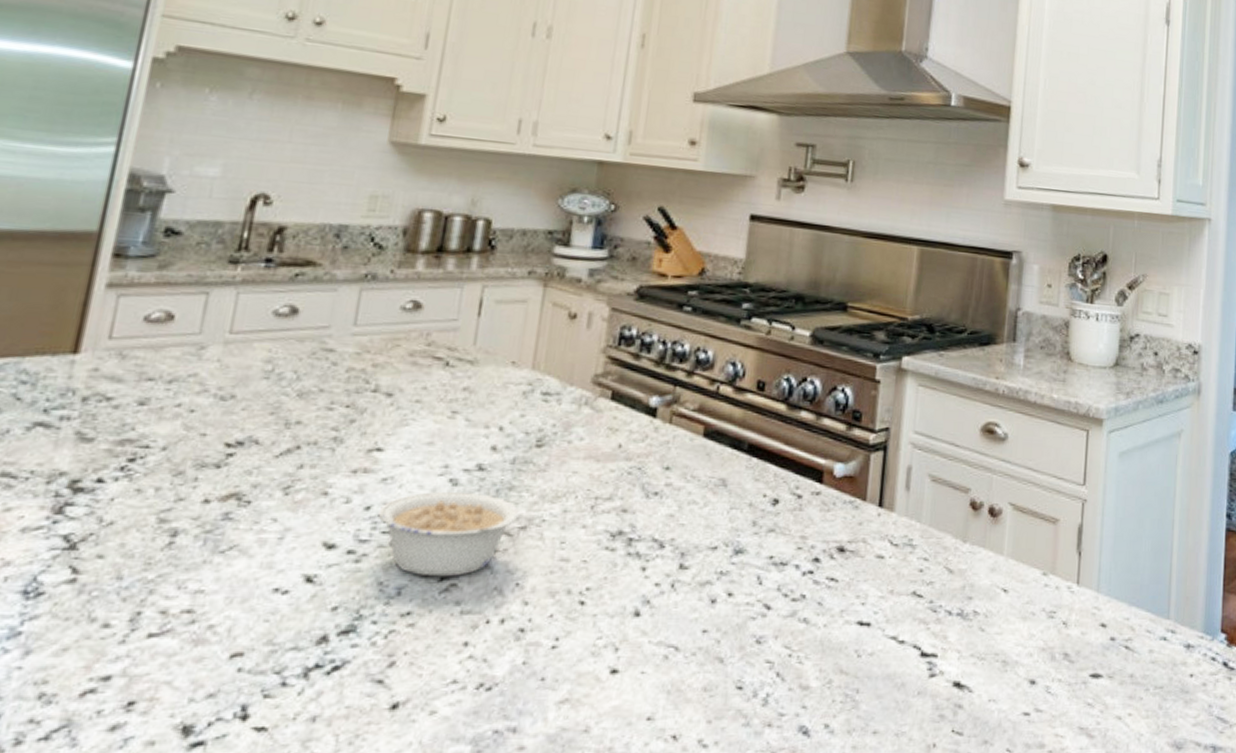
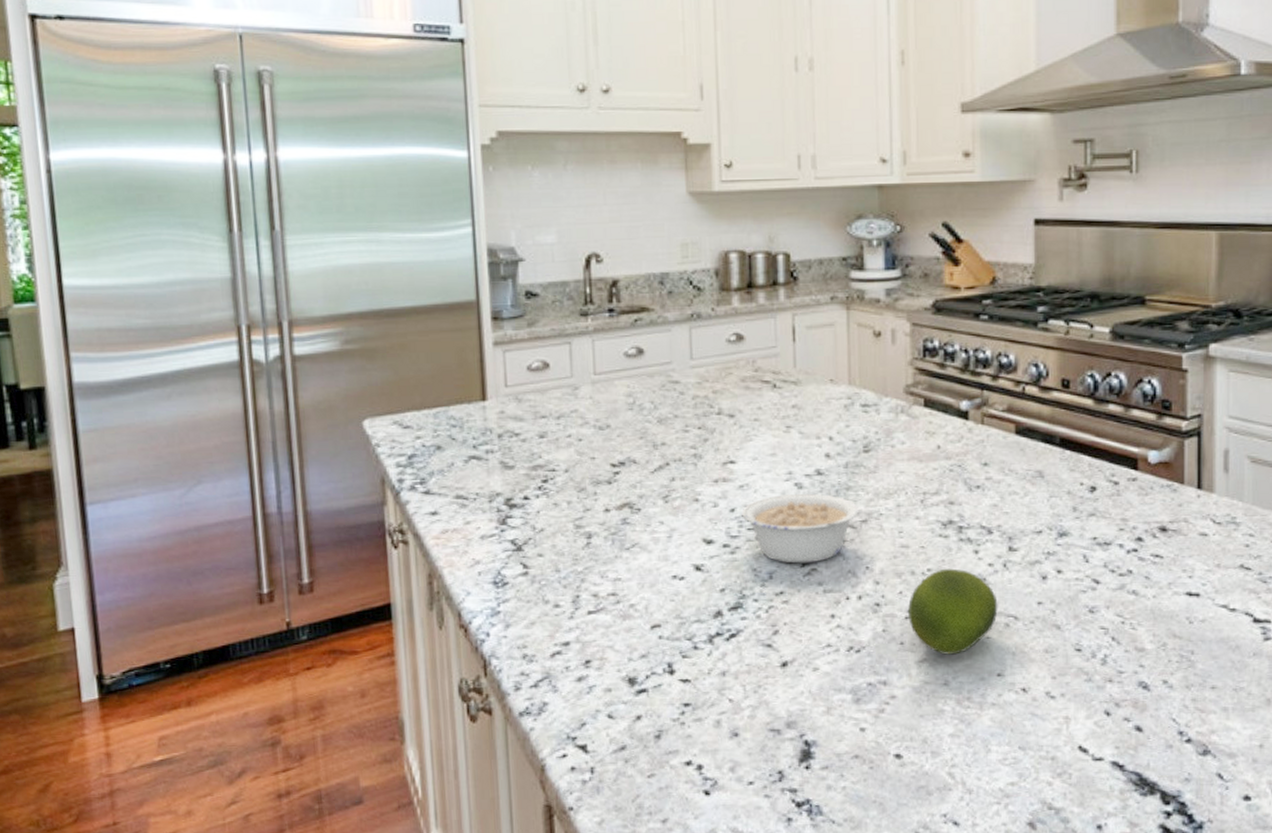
fruit: none [555,587,660,694] -> present [908,568,998,655]

